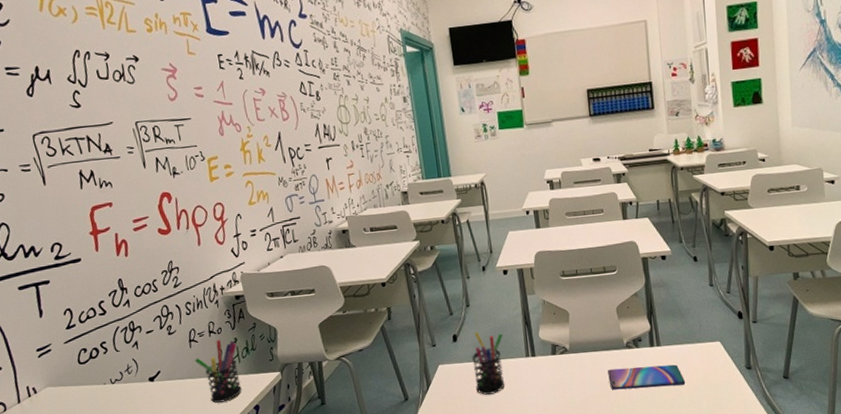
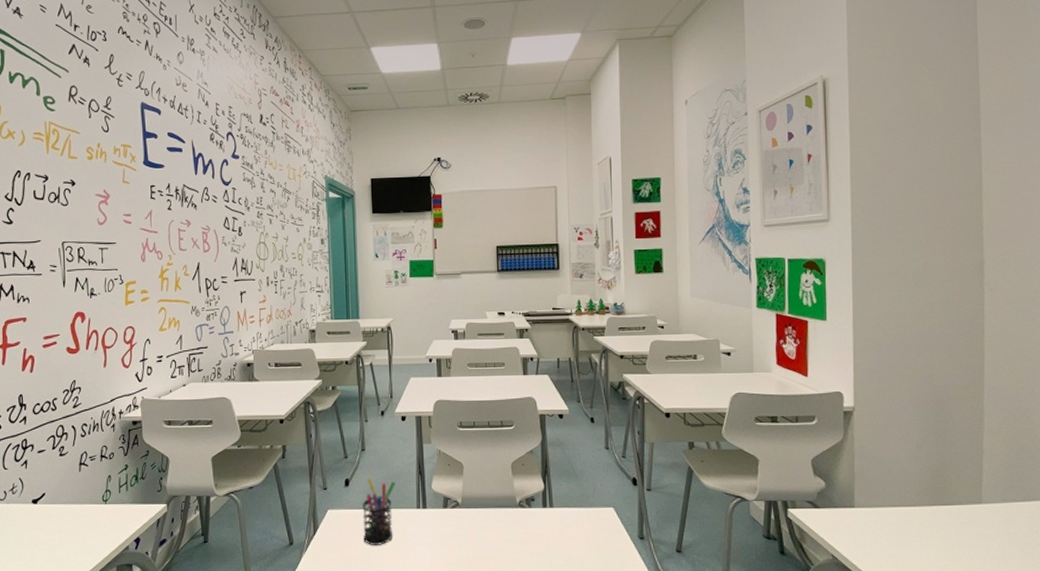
pen holder: present [195,339,242,403] -> none [82,465,127,532]
smartphone: present [608,364,685,390] -> none [499,528,576,552]

